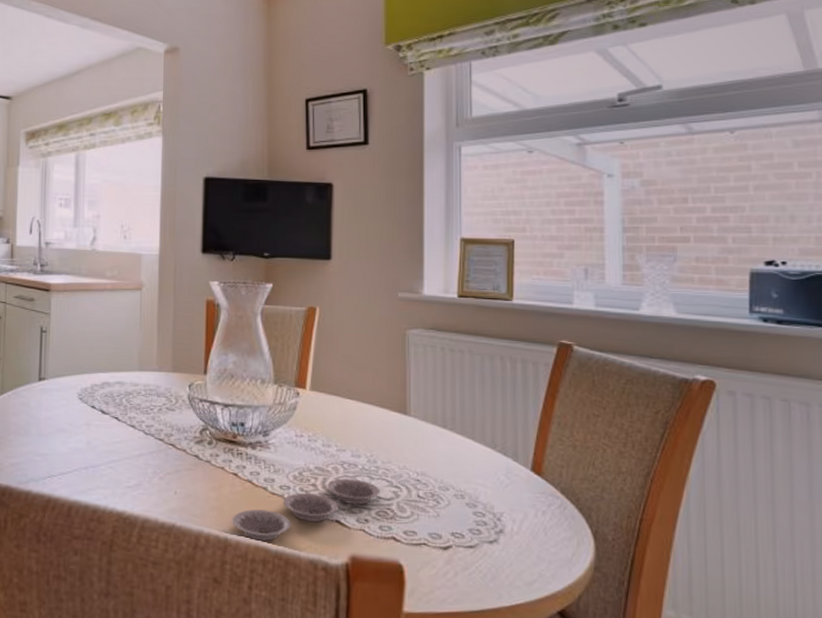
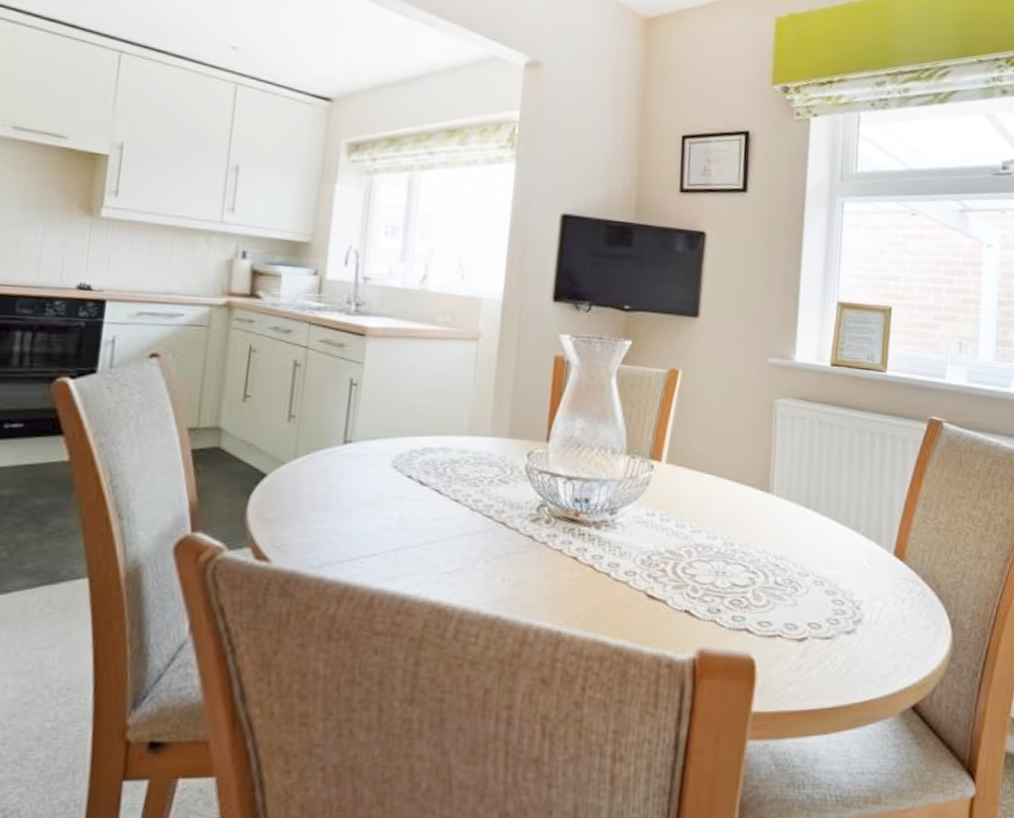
plate: present [232,478,380,541] -> none [567,563,736,635]

